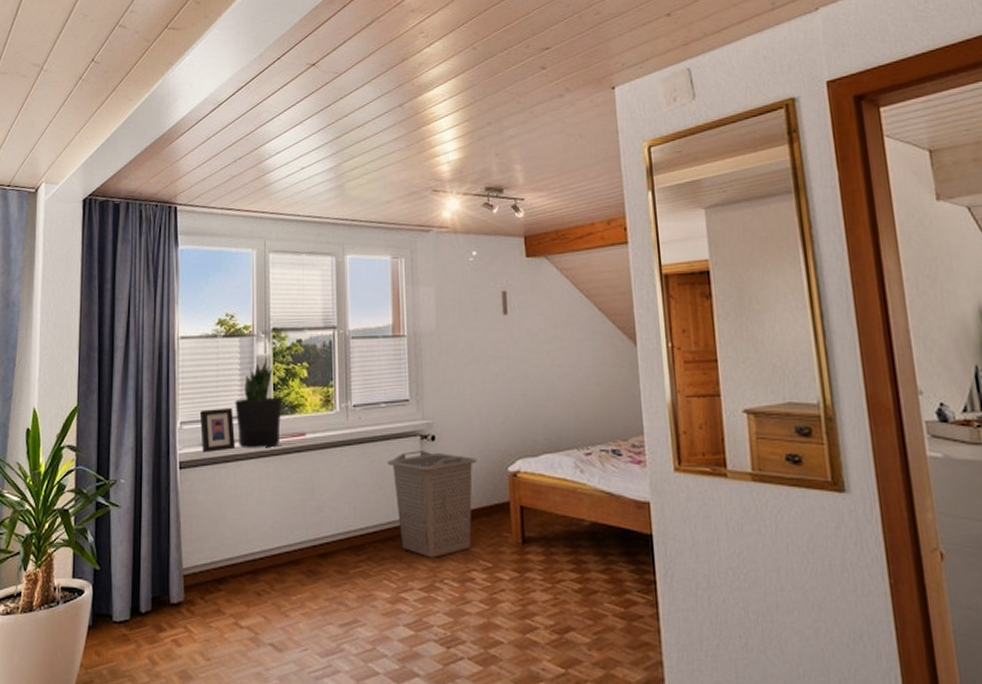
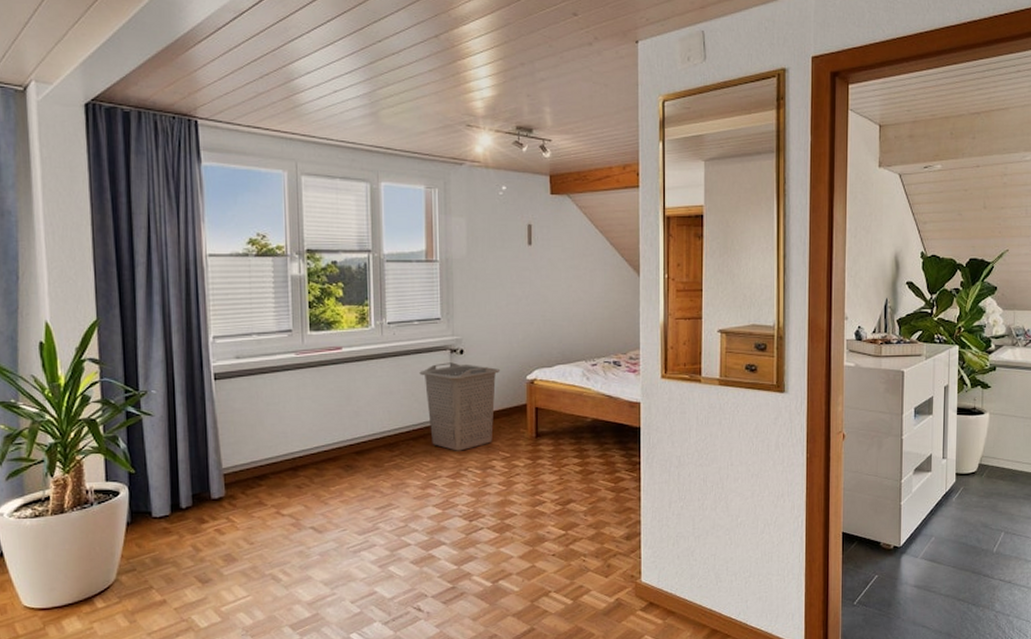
picture frame: present [199,408,235,454] -> none [233,324,271,366]
planter: present [235,359,282,448] -> none [269,278,318,361]

